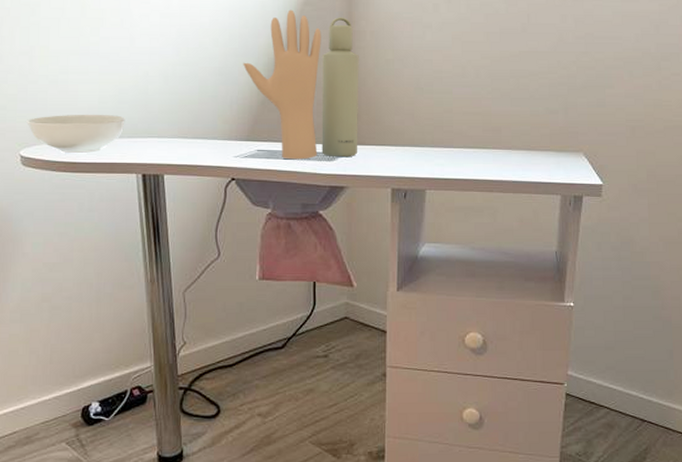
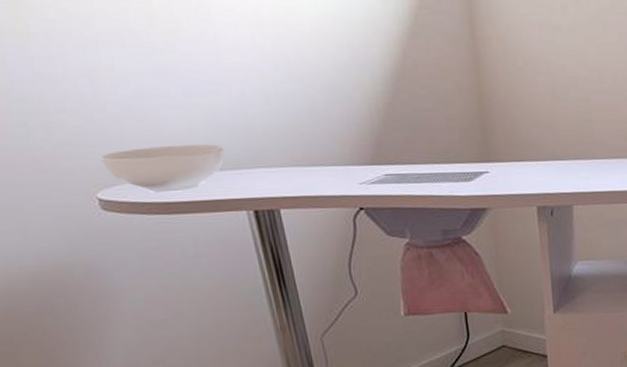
hand model: present [243,9,321,160] -> none [356,14,454,183]
bottle: present [321,17,359,156] -> none [445,21,497,177]

